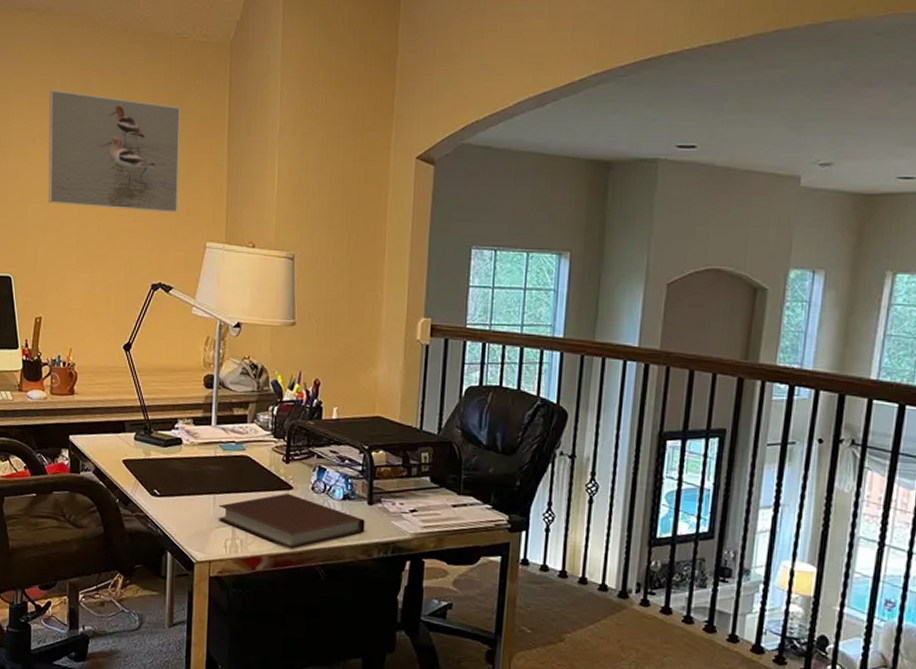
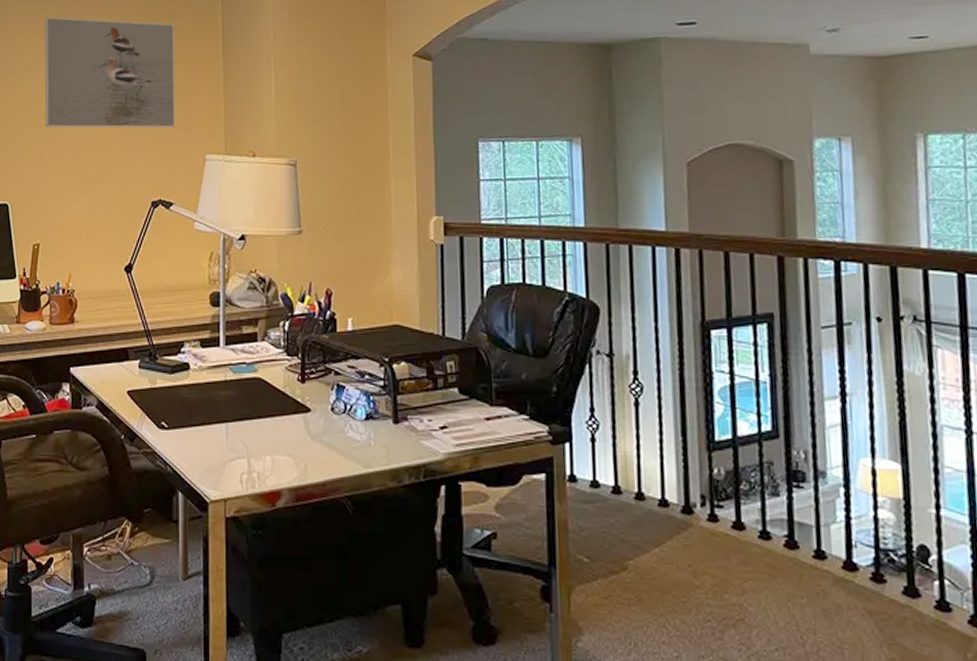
notebook: present [219,493,365,549] -> none [232,416,392,480]

